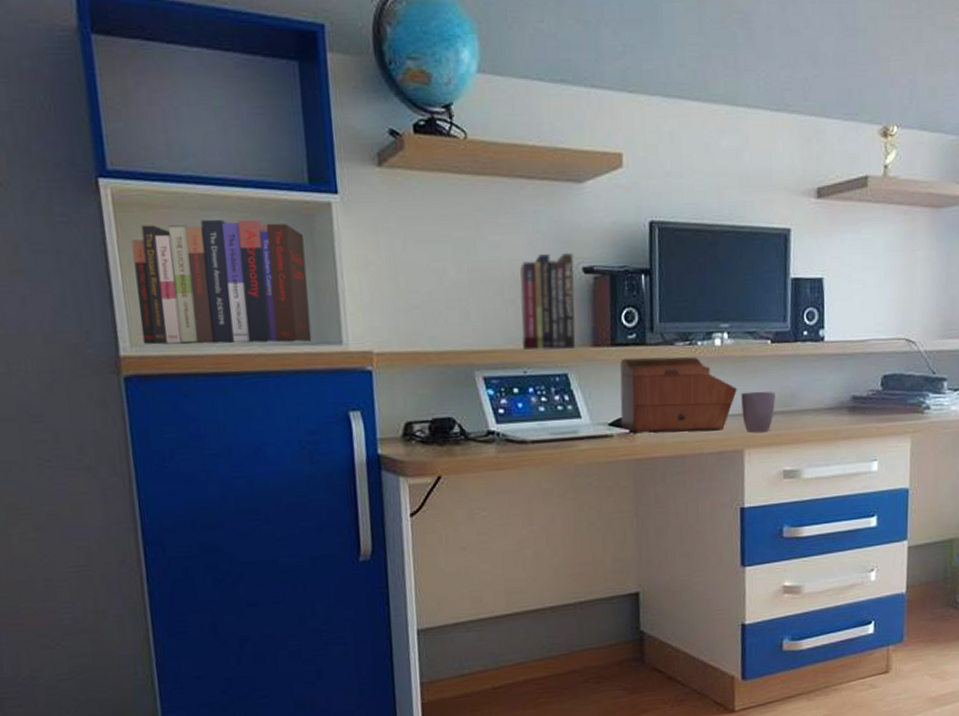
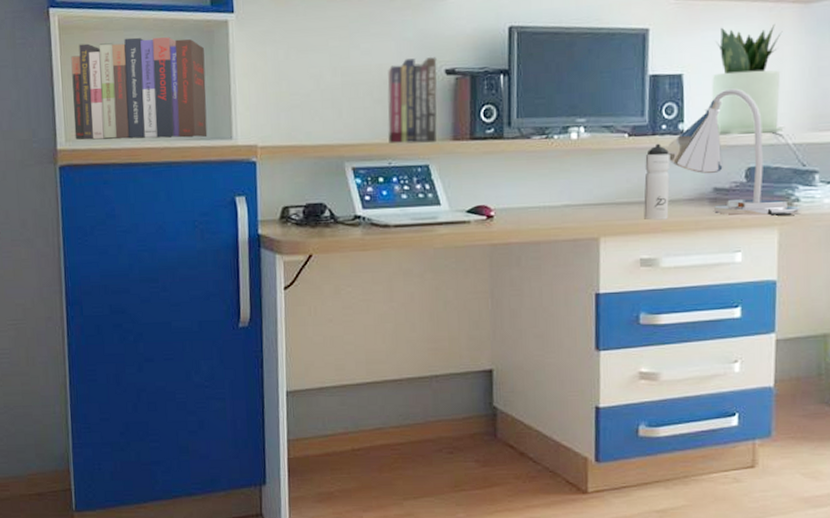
sewing box: present [620,356,738,434] -> none [478,149,594,220]
mug: present [741,391,775,434] -> none [597,182,632,223]
water bottle: none [786,350,812,431] -> present [644,143,670,220]
table lamp: none [806,294,932,424] -> present [664,88,802,216]
planter: none [849,227,918,343] -> present [711,23,785,136]

